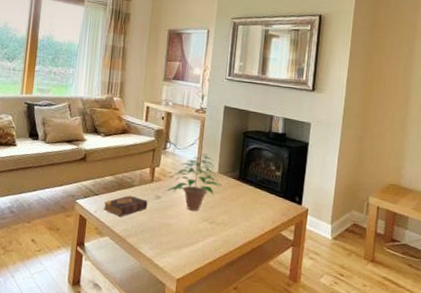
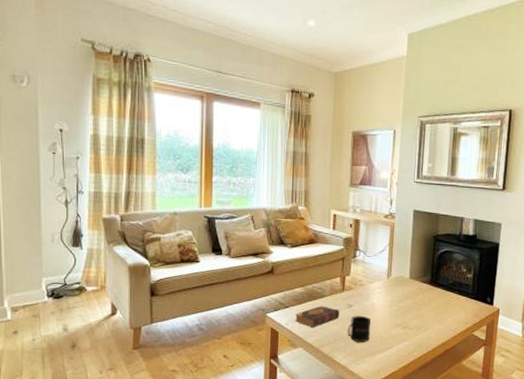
mug: none [154,207,179,235] -> present [347,315,371,343]
potted plant: present [165,153,221,211] -> none [357,259,413,318]

